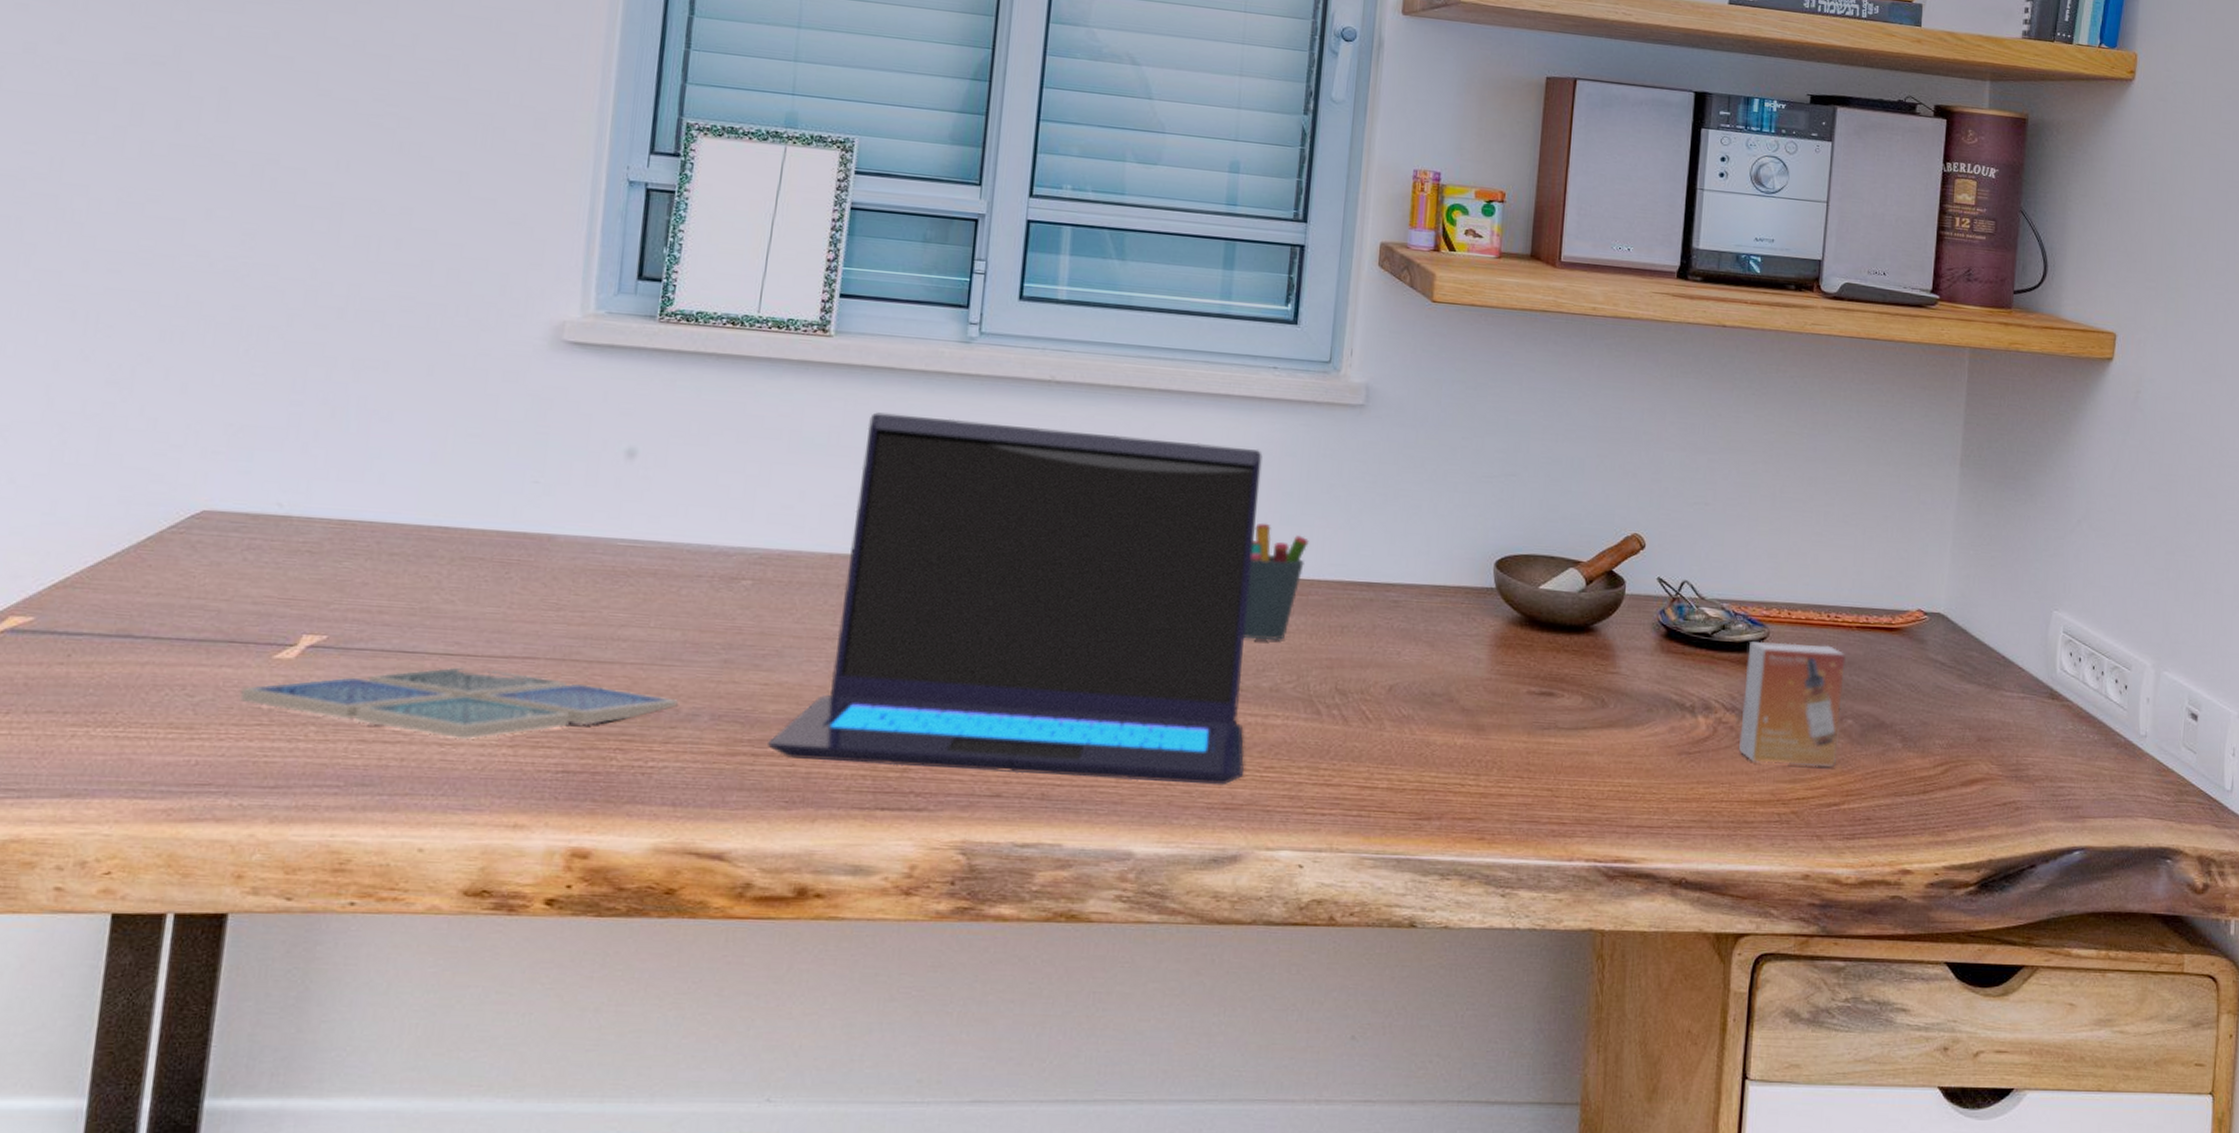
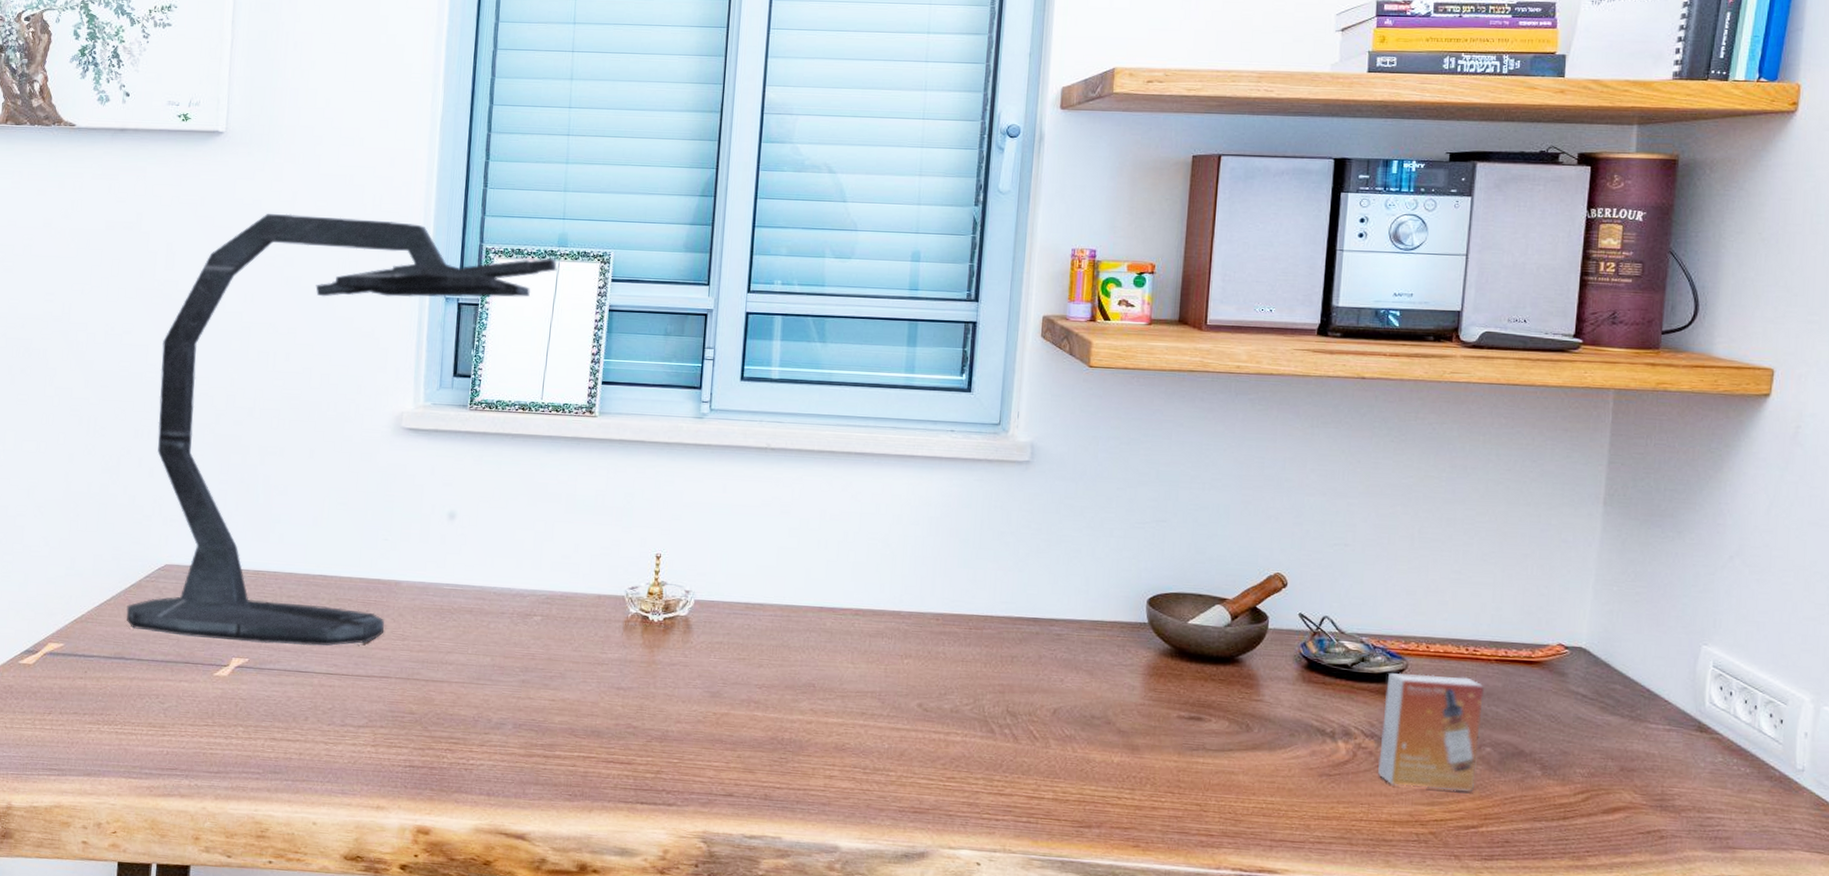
desk lamp: none [137,59,783,619] -> present [126,213,557,647]
drink coaster: present [239,667,678,740] -> none [193,683,490,740]
laptop: present [766,412,1263,786] -> none [554,478,942,792]
pen holder: present [1243,522,1309,641] -> none [927,566,983,669]

